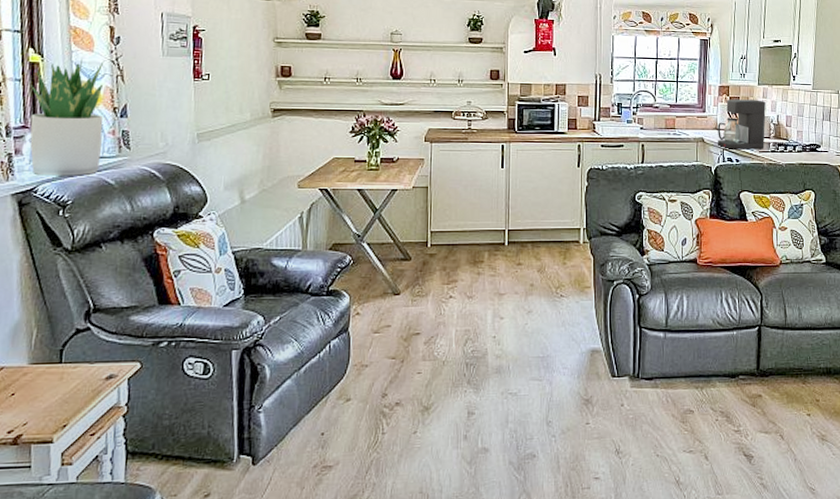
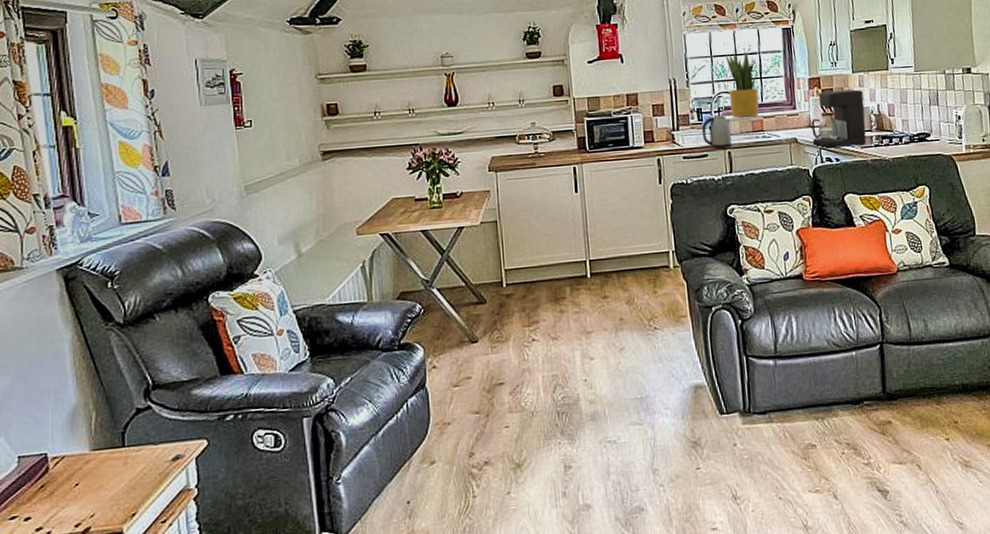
planter: present [30,58,105,176] -> none [65,116,145,247]
kettle: none [621,111,647,141] -> present [702,115,732,149]
planter: none [647,54,678,115] -> present [725,48,761,118]

